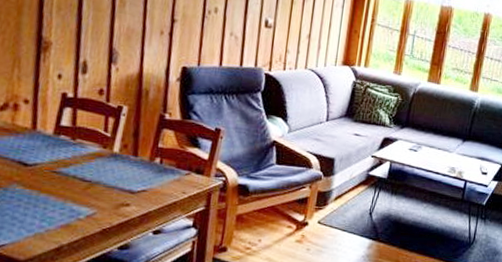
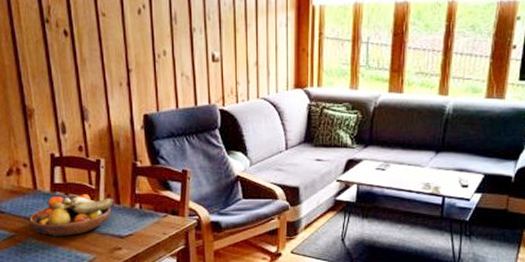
fruit bowl: none [18,140,132,187] -> present [29,194,115,237]

